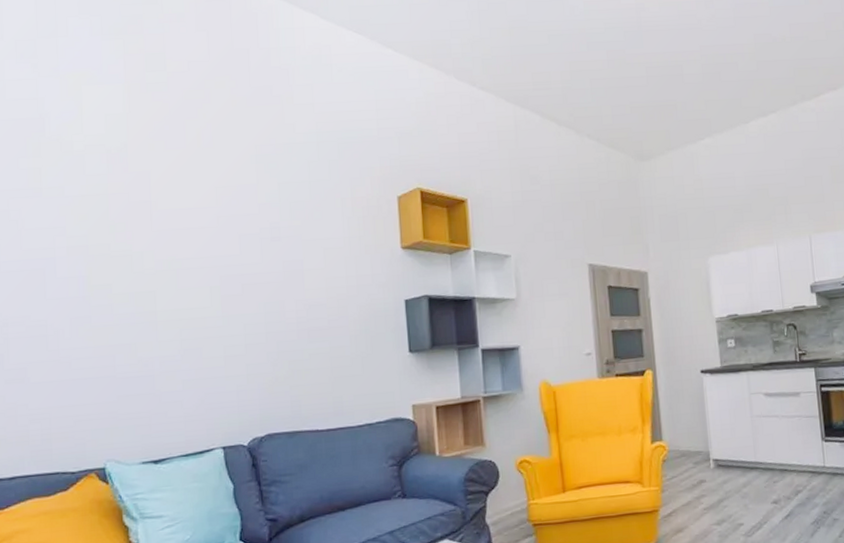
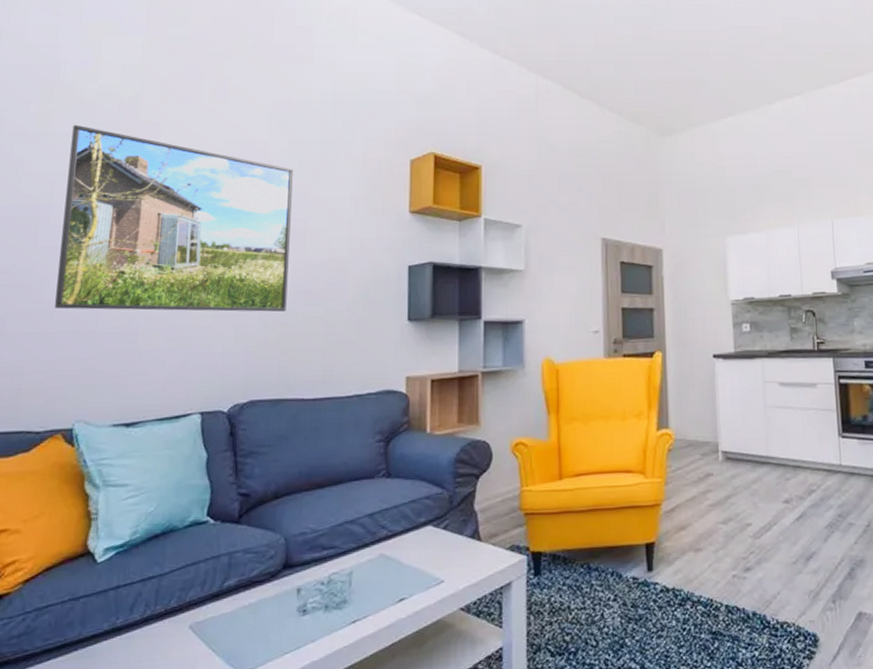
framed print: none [65,177,293,357] -> present [55,124,293,312]

